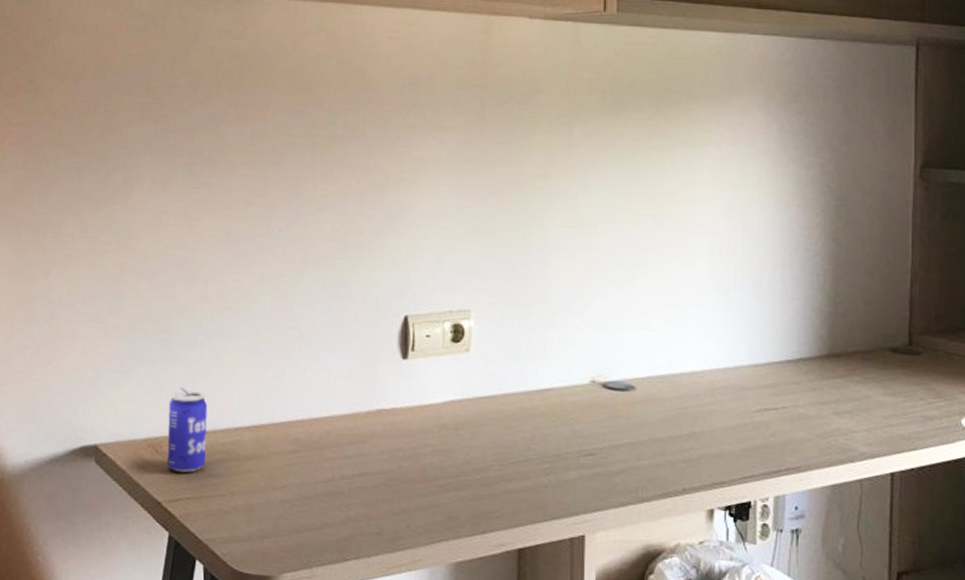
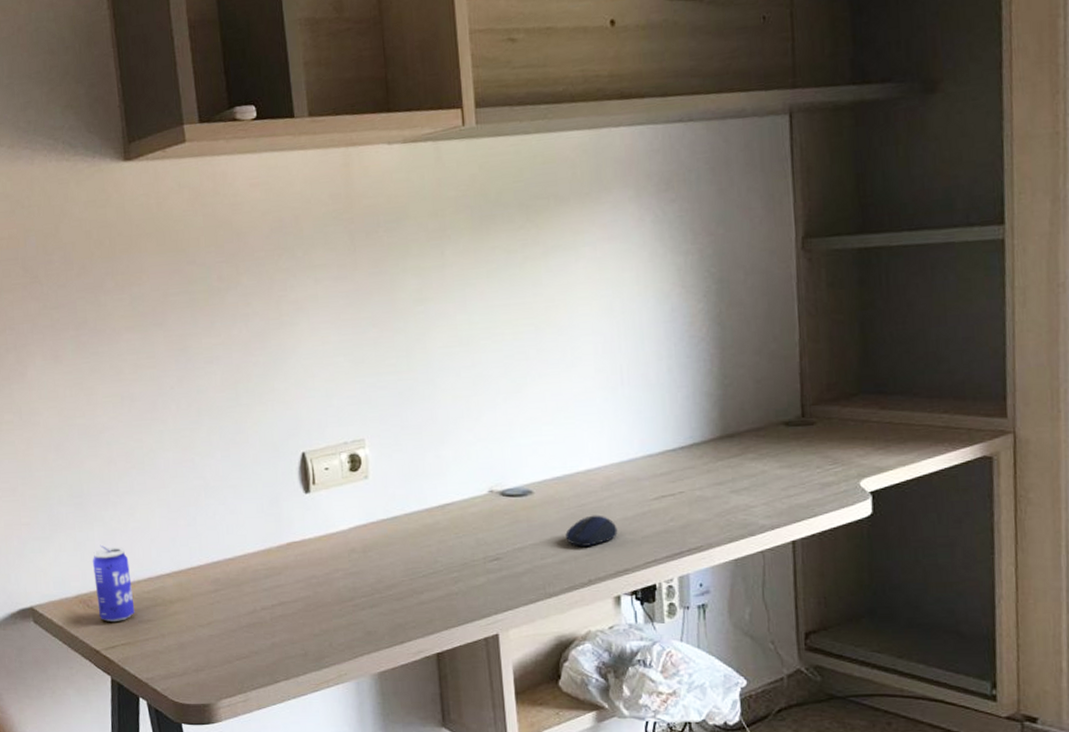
computer mouse: none [664,420,717,453] -> present [565,515,618,547]

